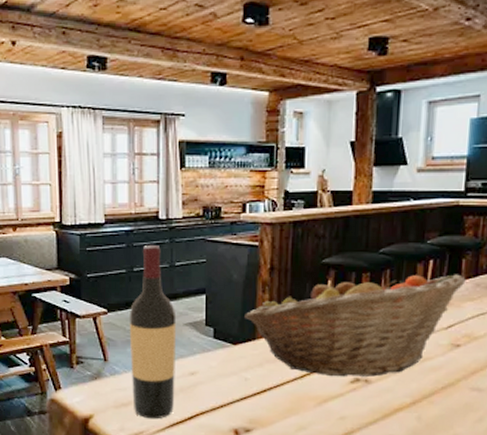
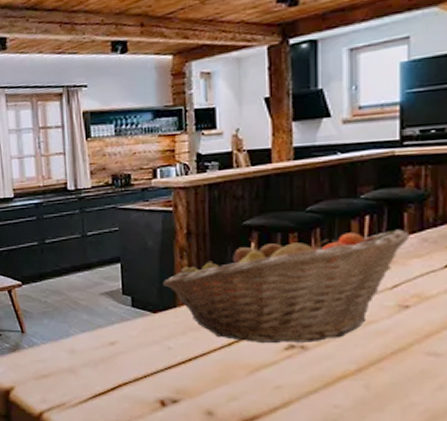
wine bottle: present [129,246,177,419] -> none [43,216,96,391]

